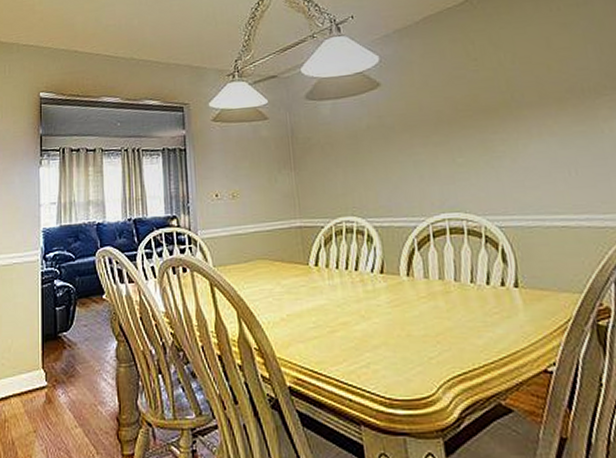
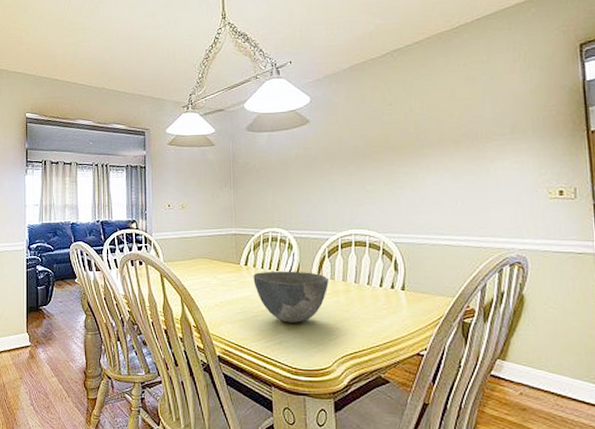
bowl: none [326,269,422,338] -> present [253,271,329,323]

